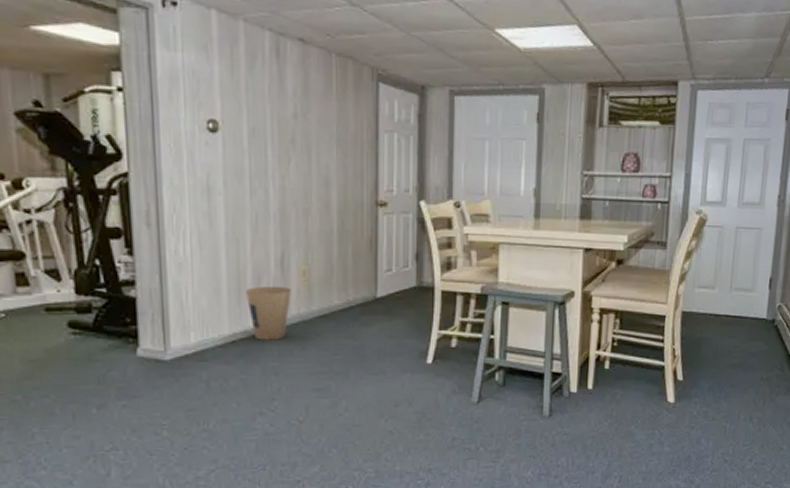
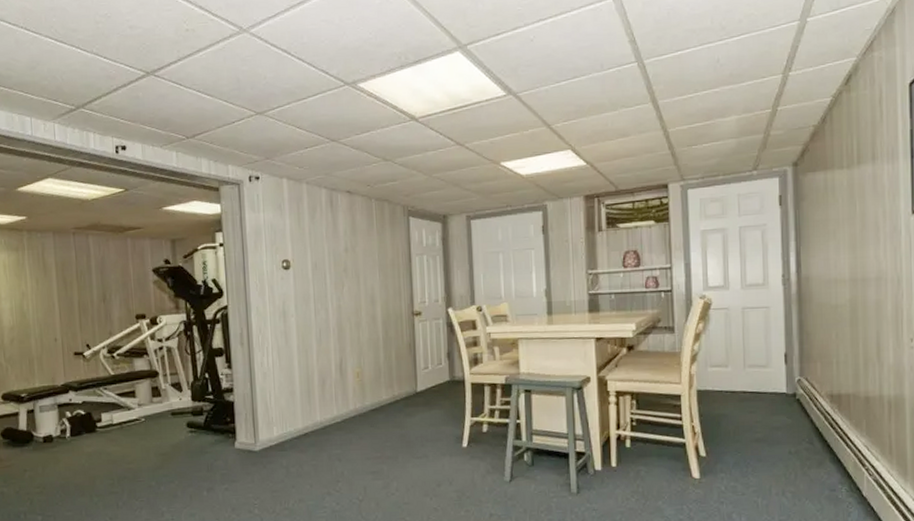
trash can: present [246,285,292,340] -> none [314,386,349,432]

